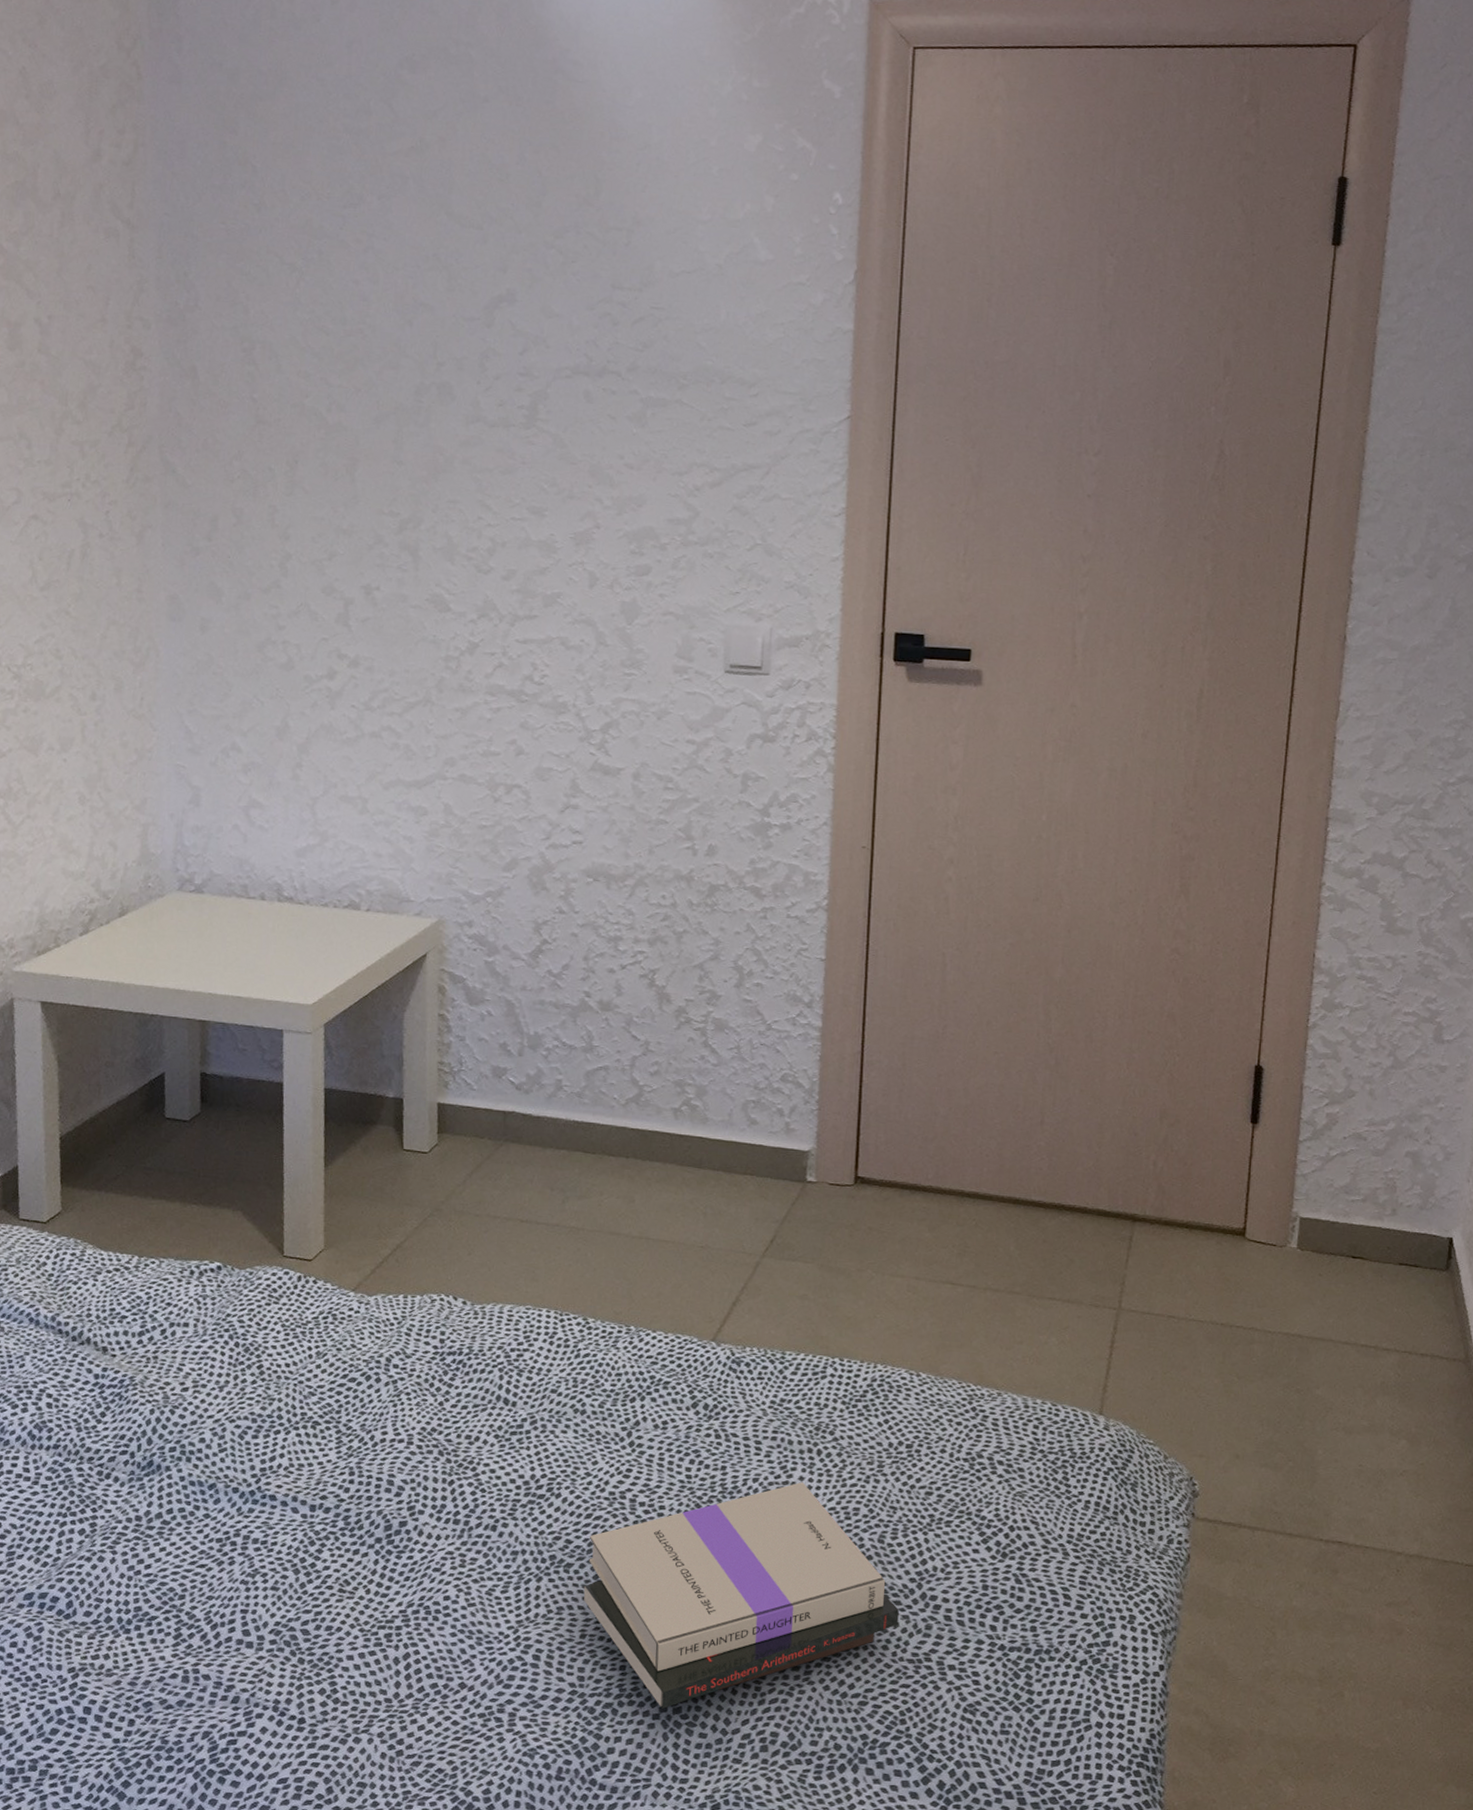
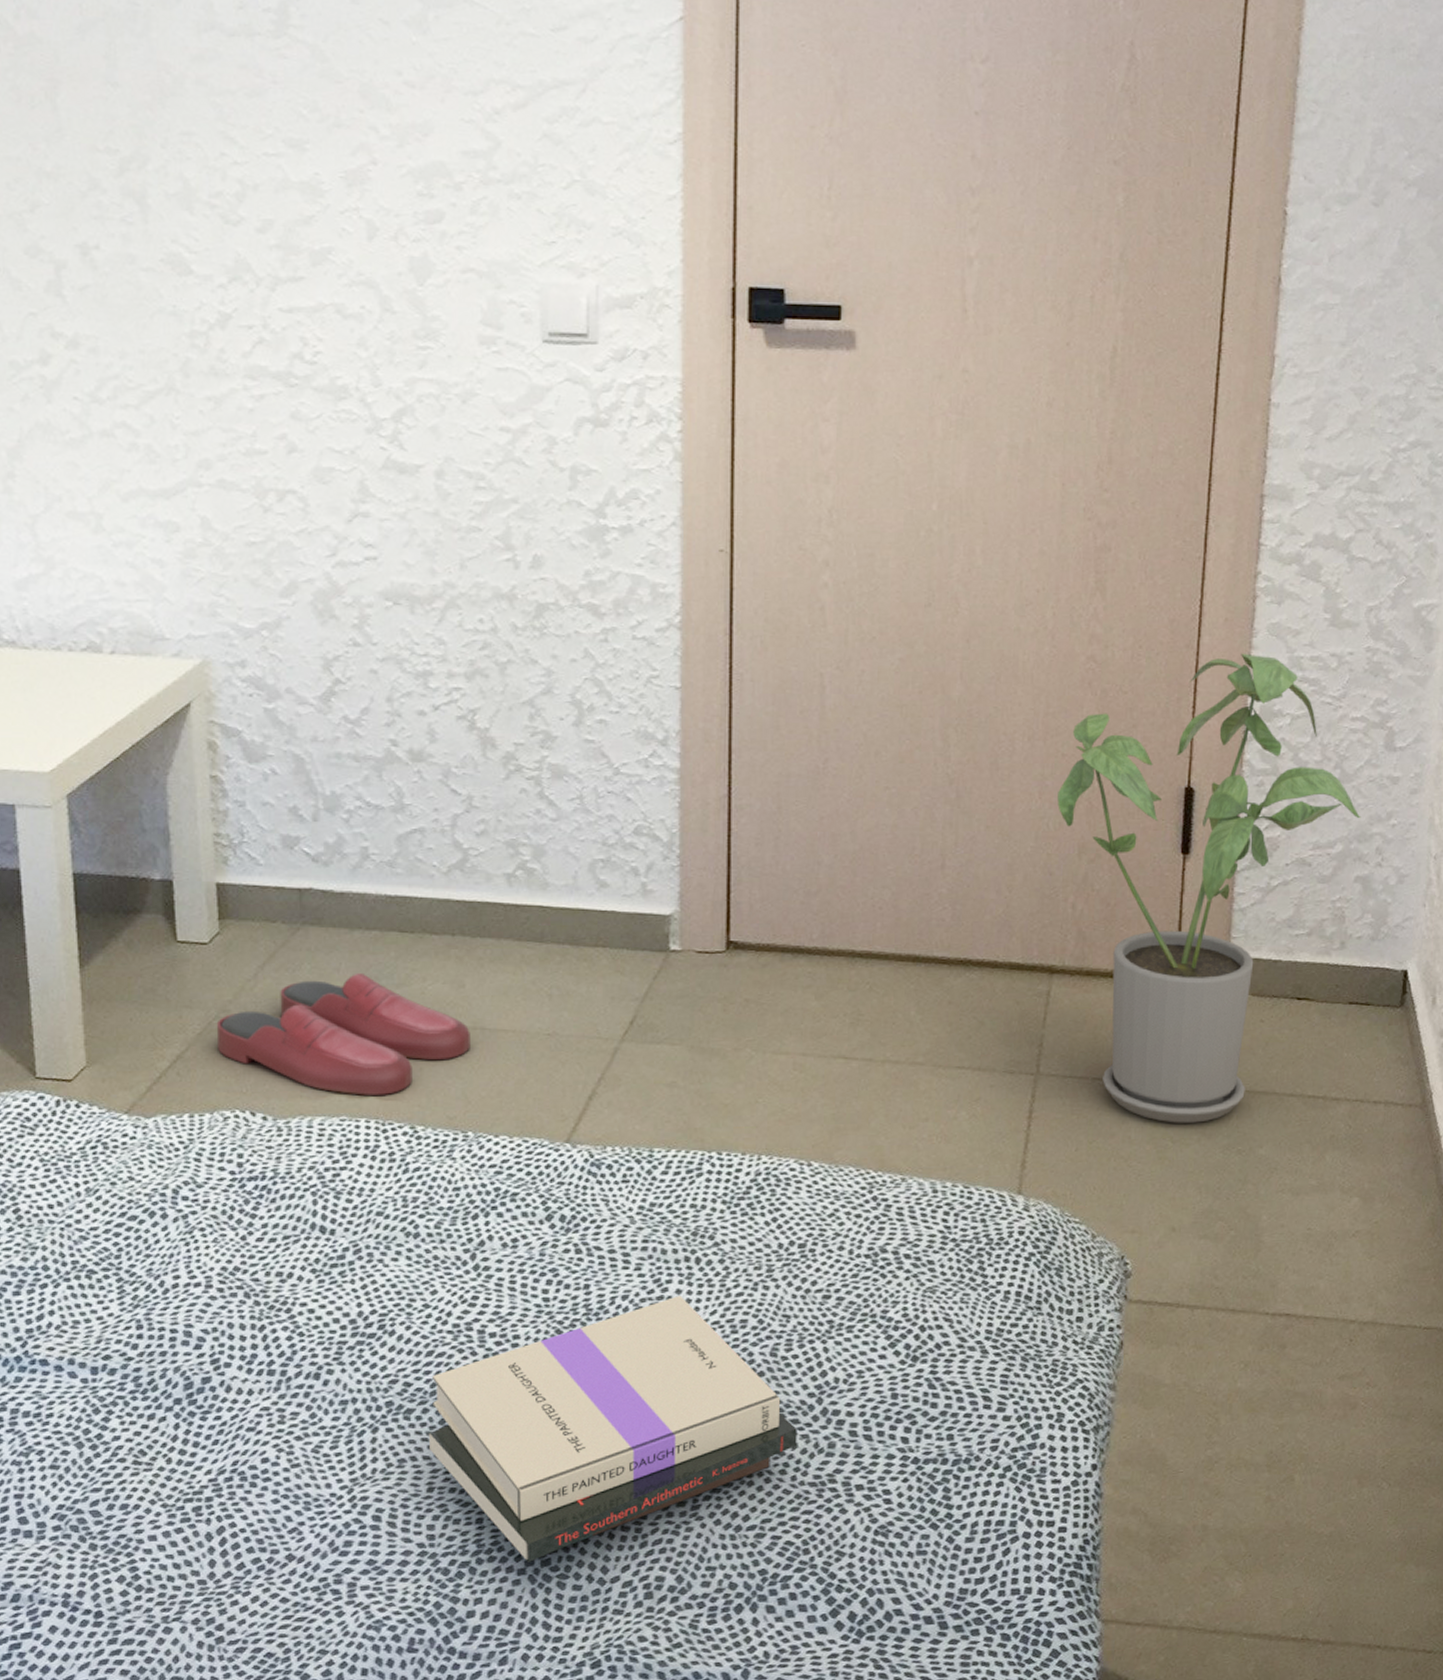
slippers: none [430,1184,637,1290] -> present [216,972,470,1096]
house plant: none [1143,952,1412,1362] -> present [1057,653,1361,1123]

